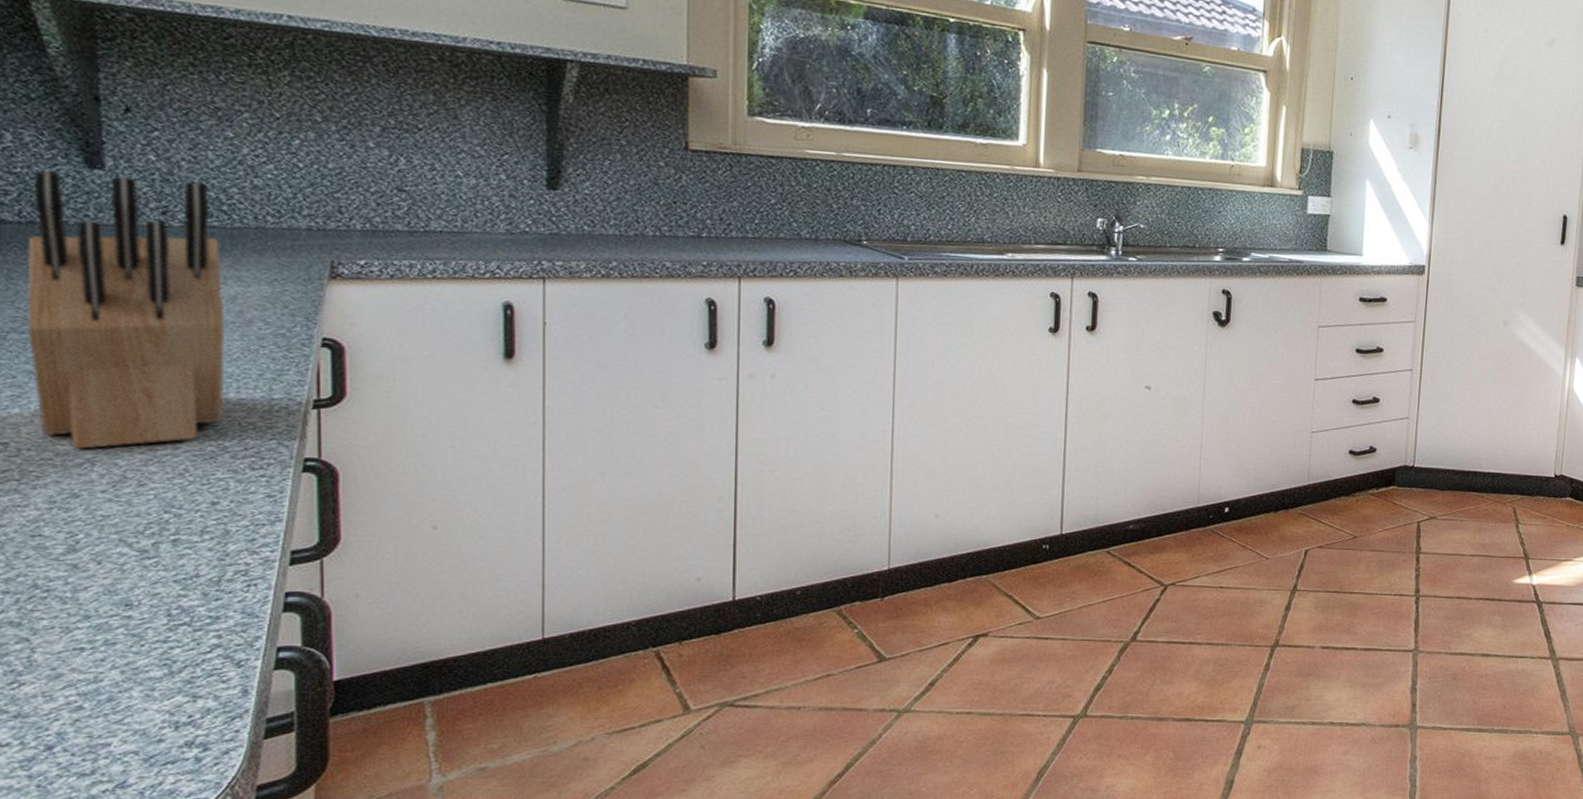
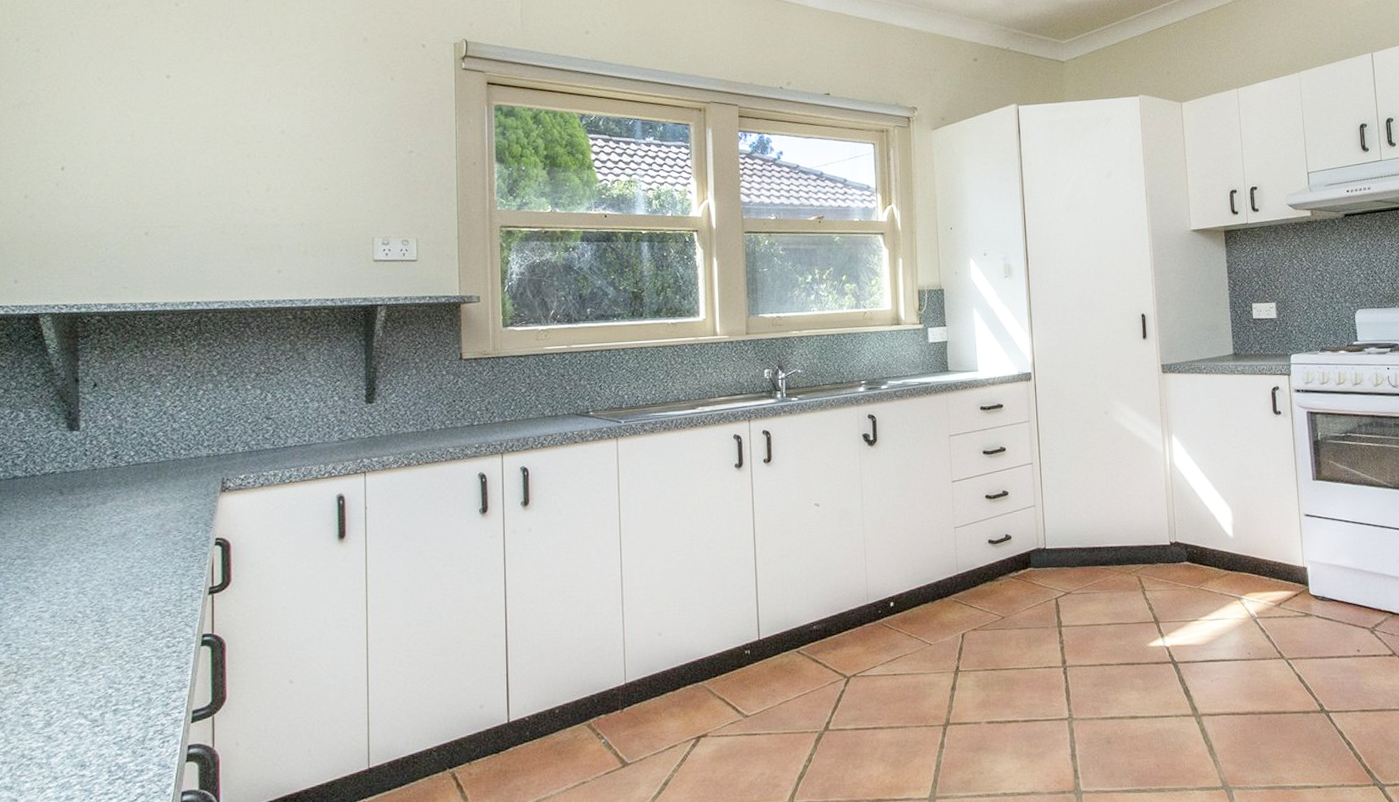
knife block: present [26,171,226,449] -> none [27,431,153,644]

